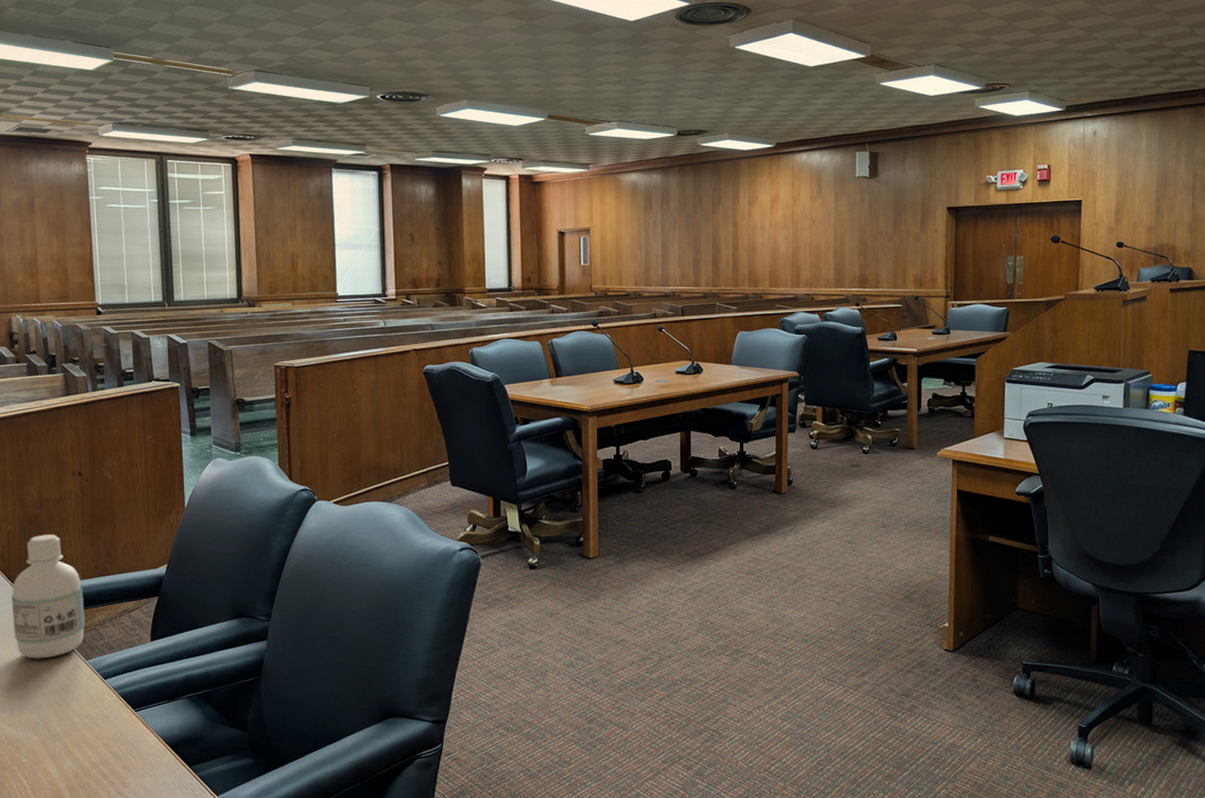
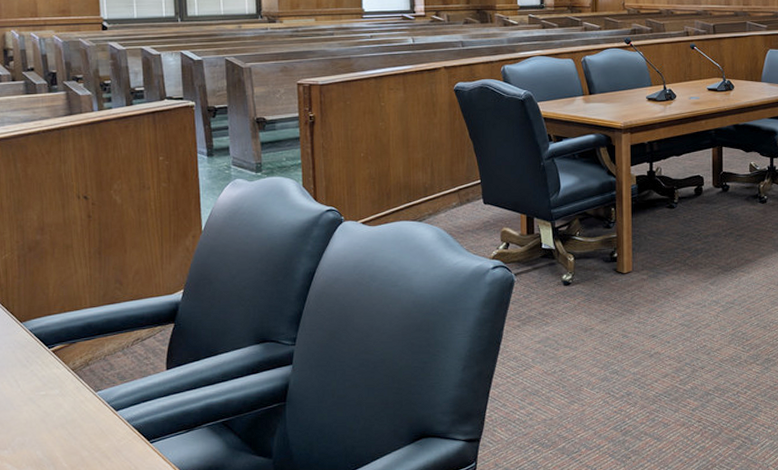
bottle: present [12,534,86,659] -> none [11,261,94,393]

